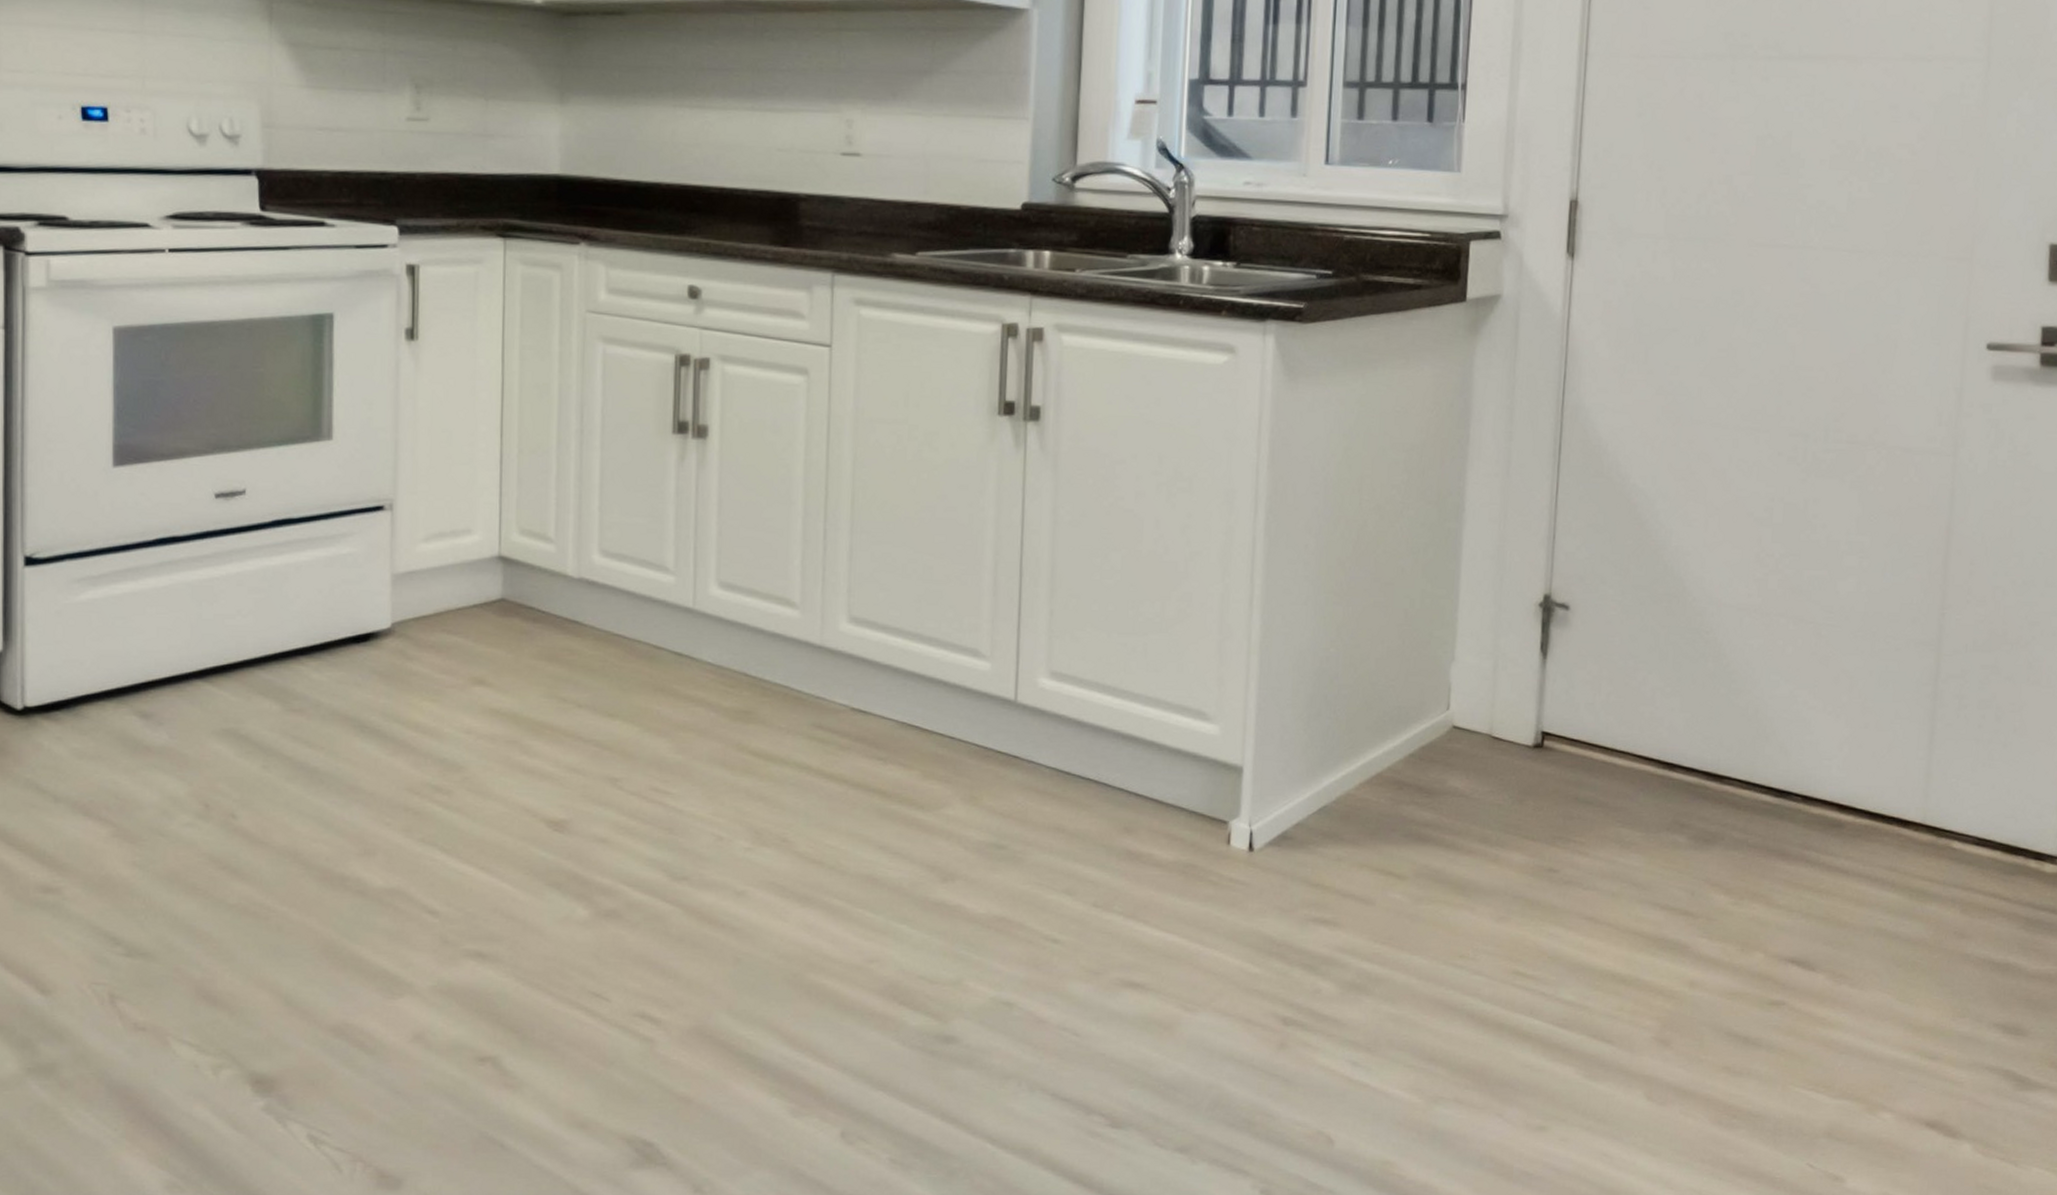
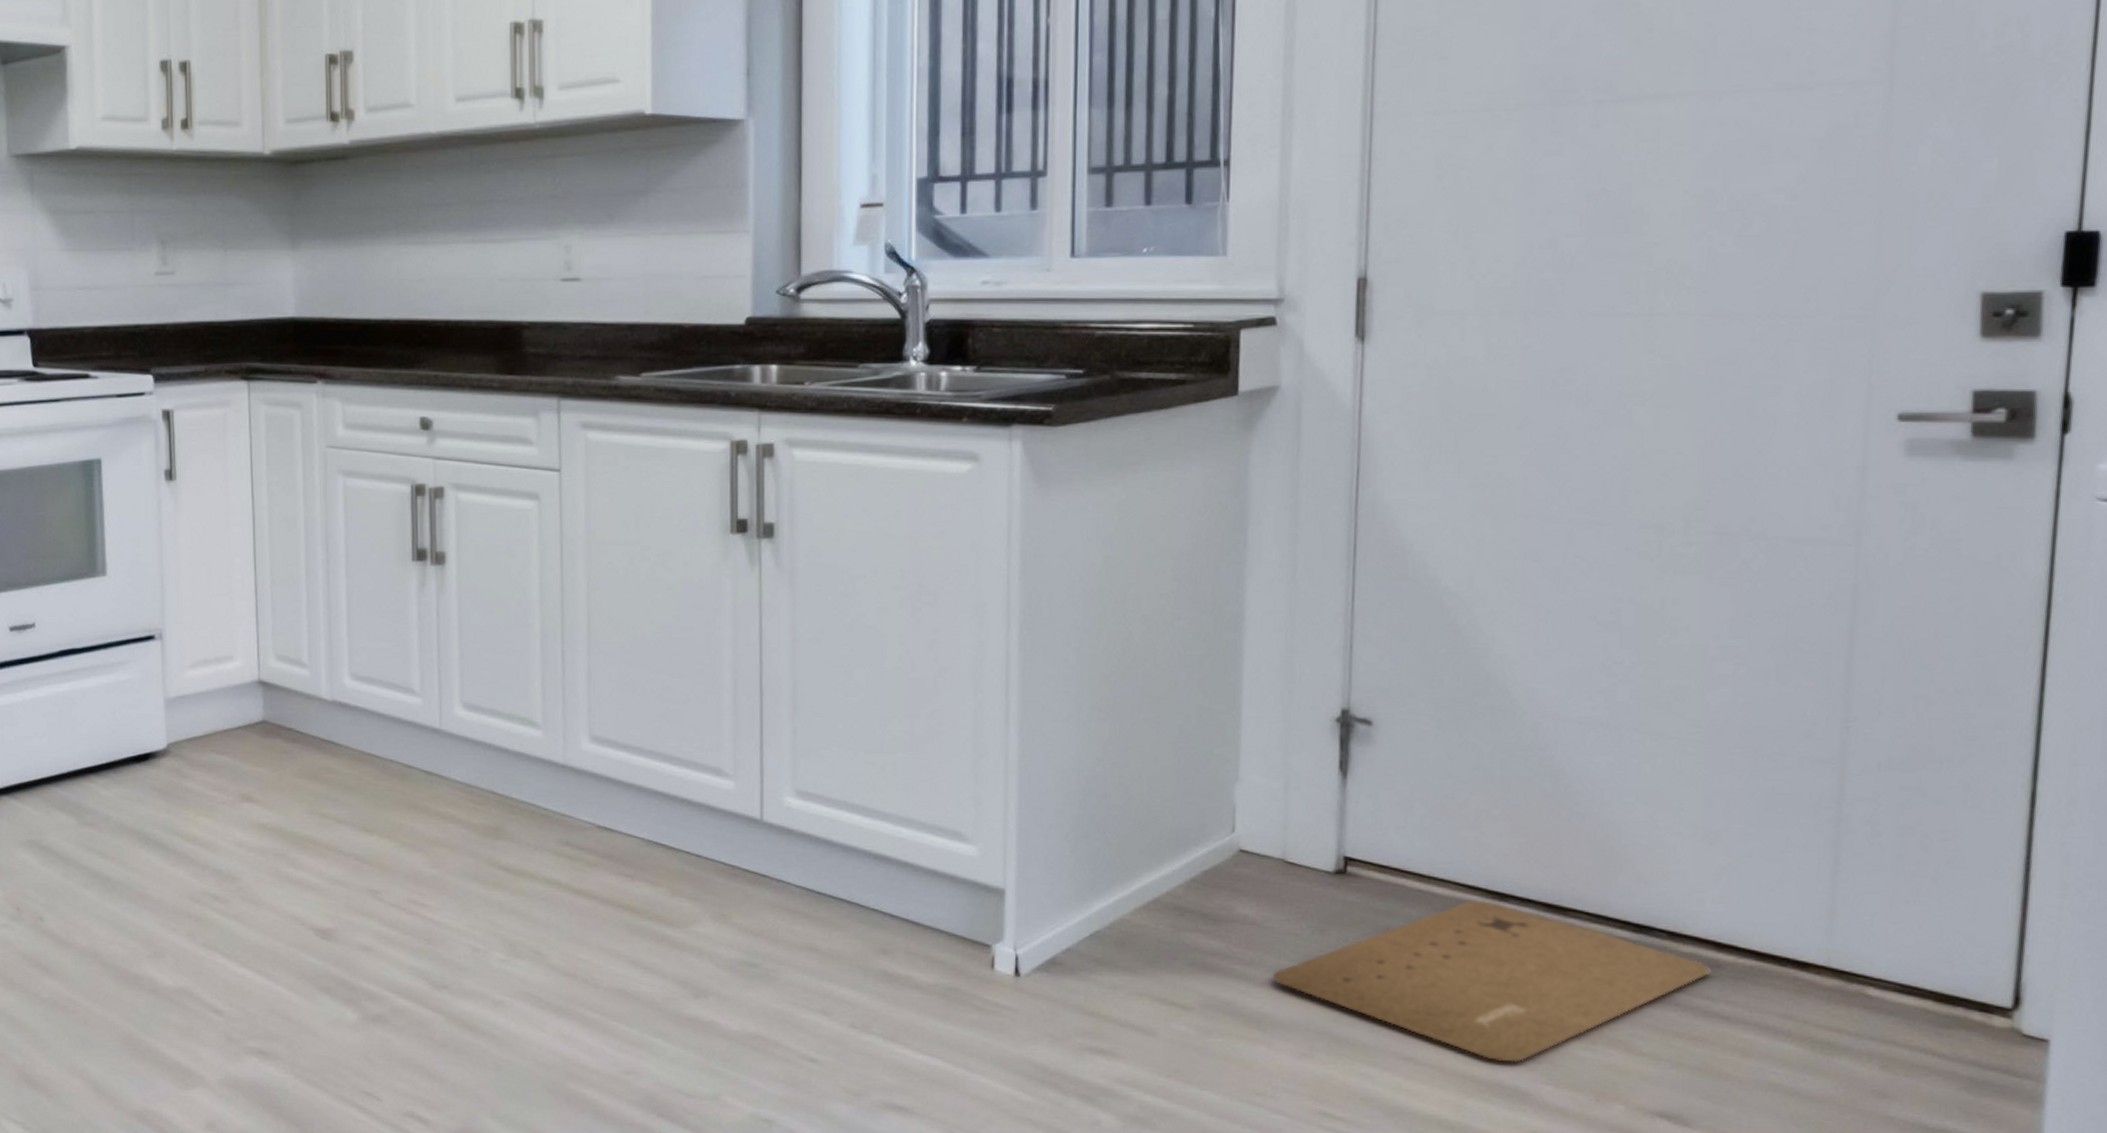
doormat: none [1477,770,1835,918] -> present [1272,900,1711,1062]

